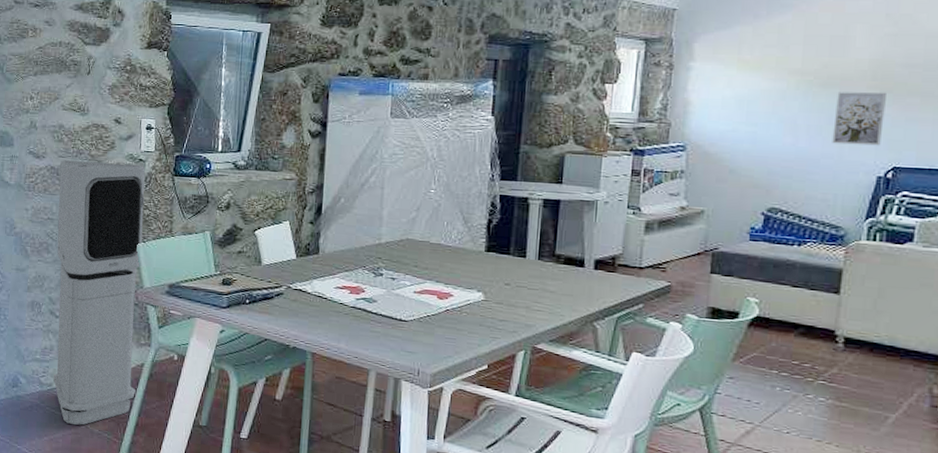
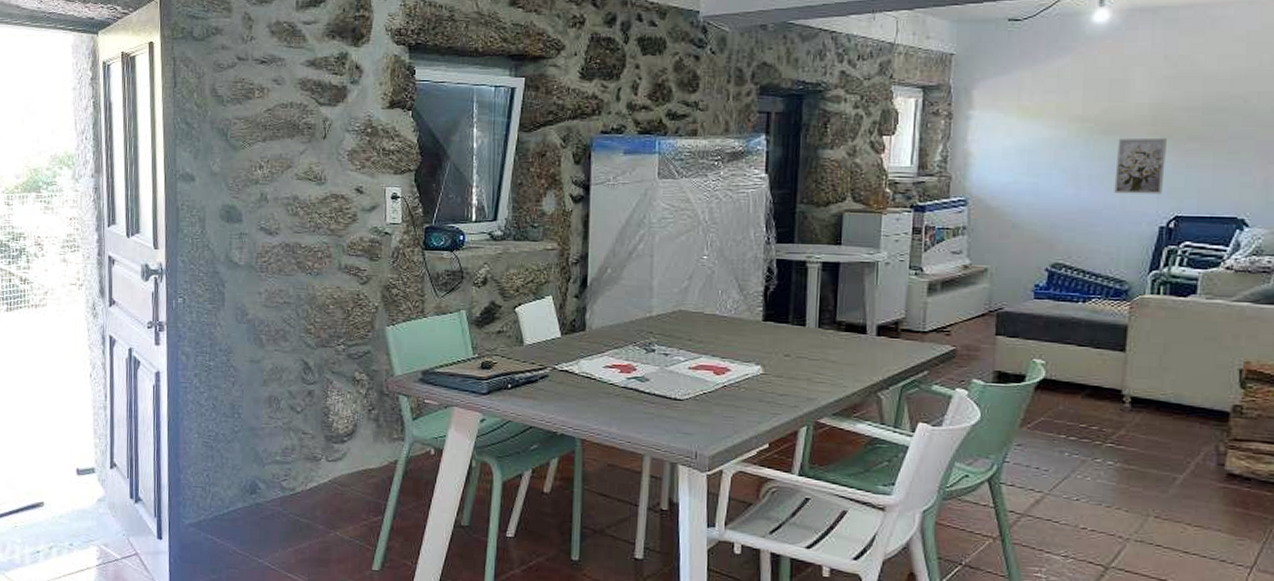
air purifier: present [53,160,145,426] -> none [295,236,392,533]

